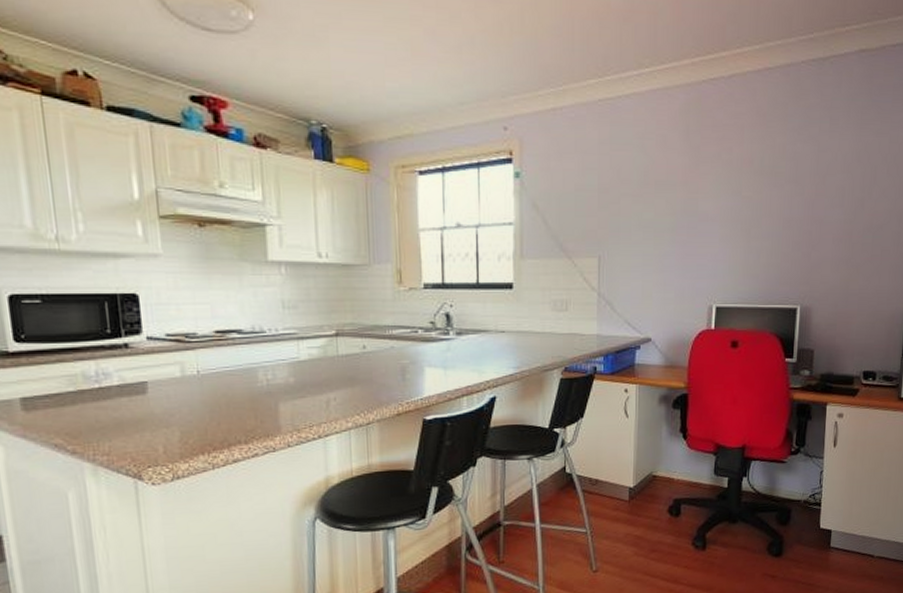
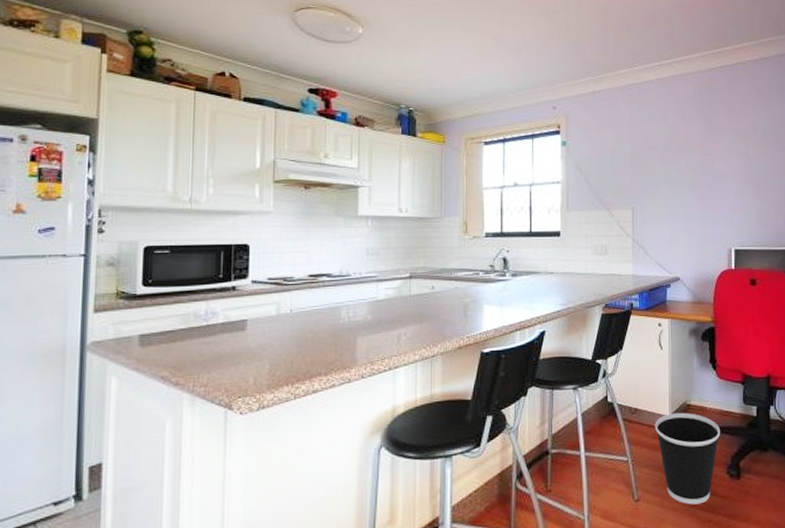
wastebasket: none [617,483,688,575] -> present [655,412,721,505]

